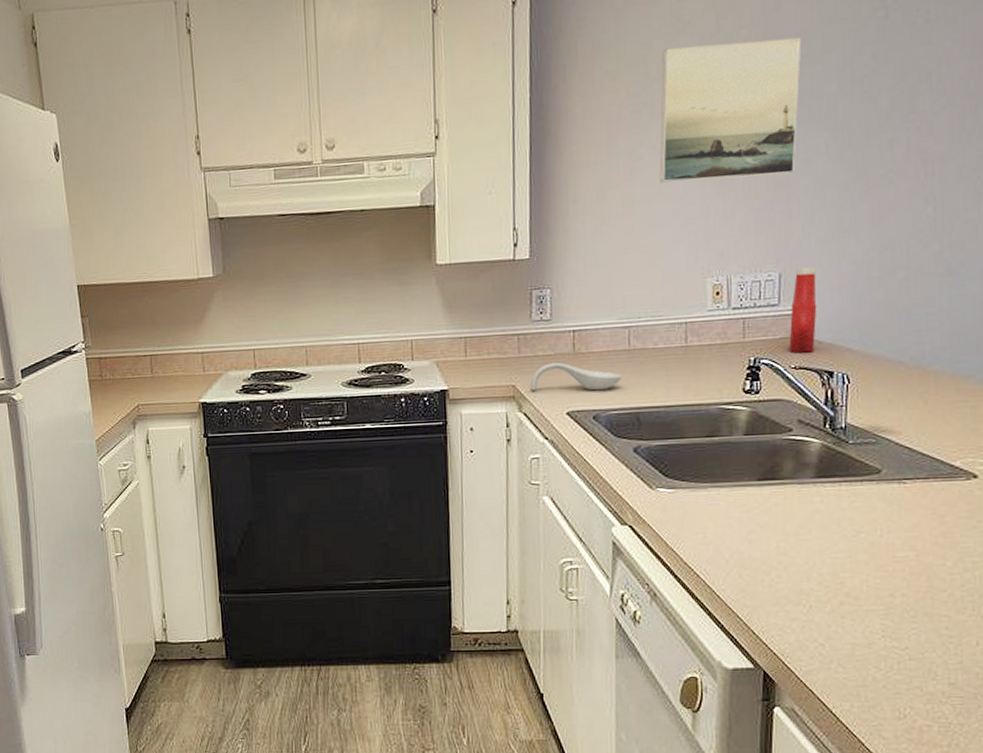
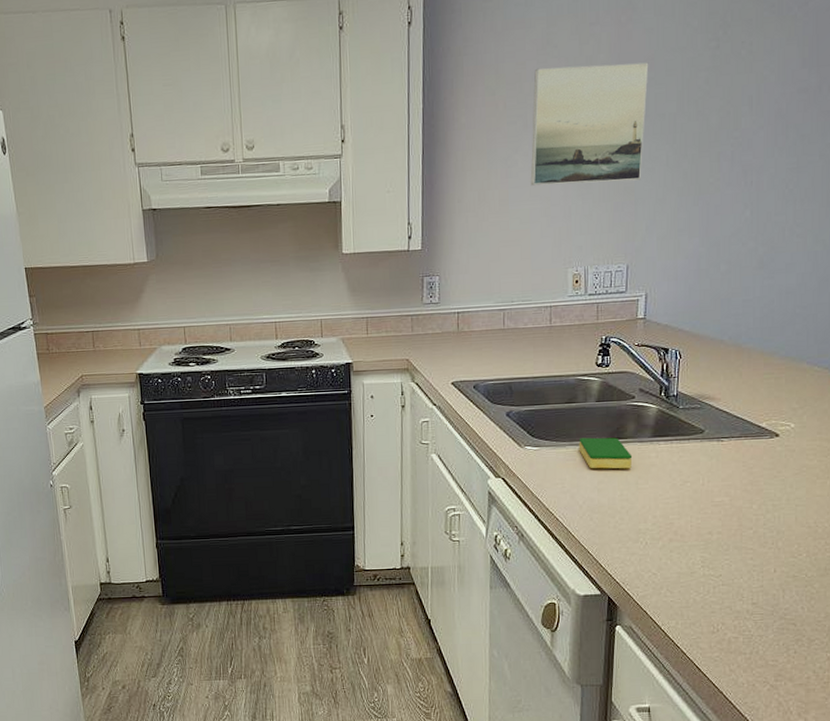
spoon rest: present [530,362,622,391] -> none [421,339,498,364]
dish sponge: none [723,478,791,517] -> present [579,437,633,469]
ketchup bottle: present [789,267,817,353] -> none [633,260,657,333]

